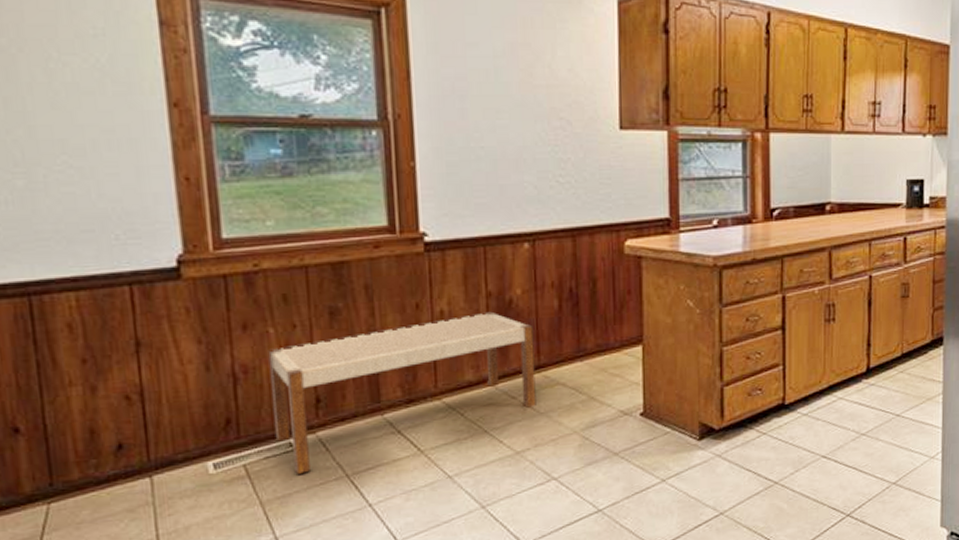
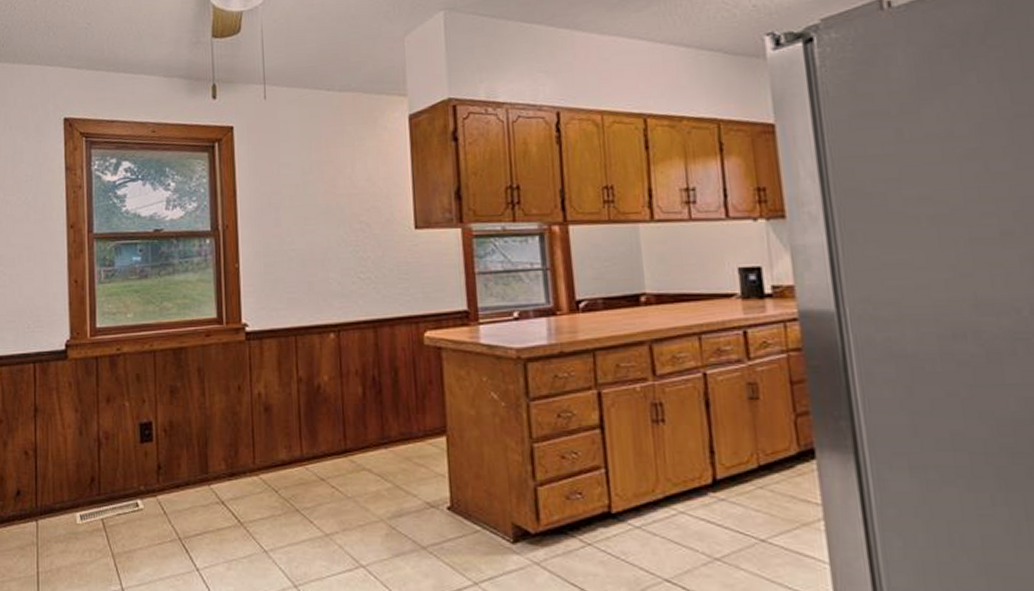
bench: present [268,311,536,474] -> none [124,395,344,532]

